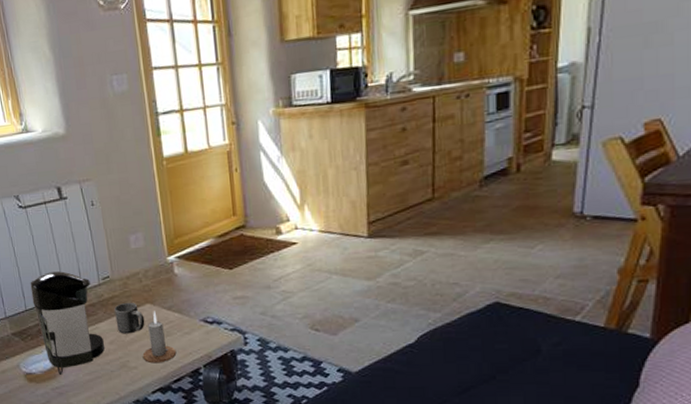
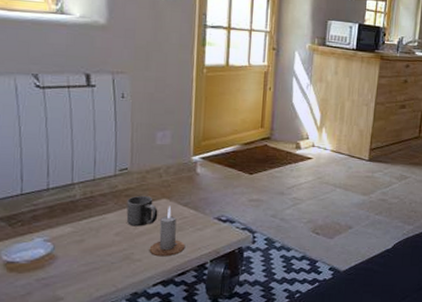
coffee maker: present [30,271,105,375] -> none [31,157,110,265]

